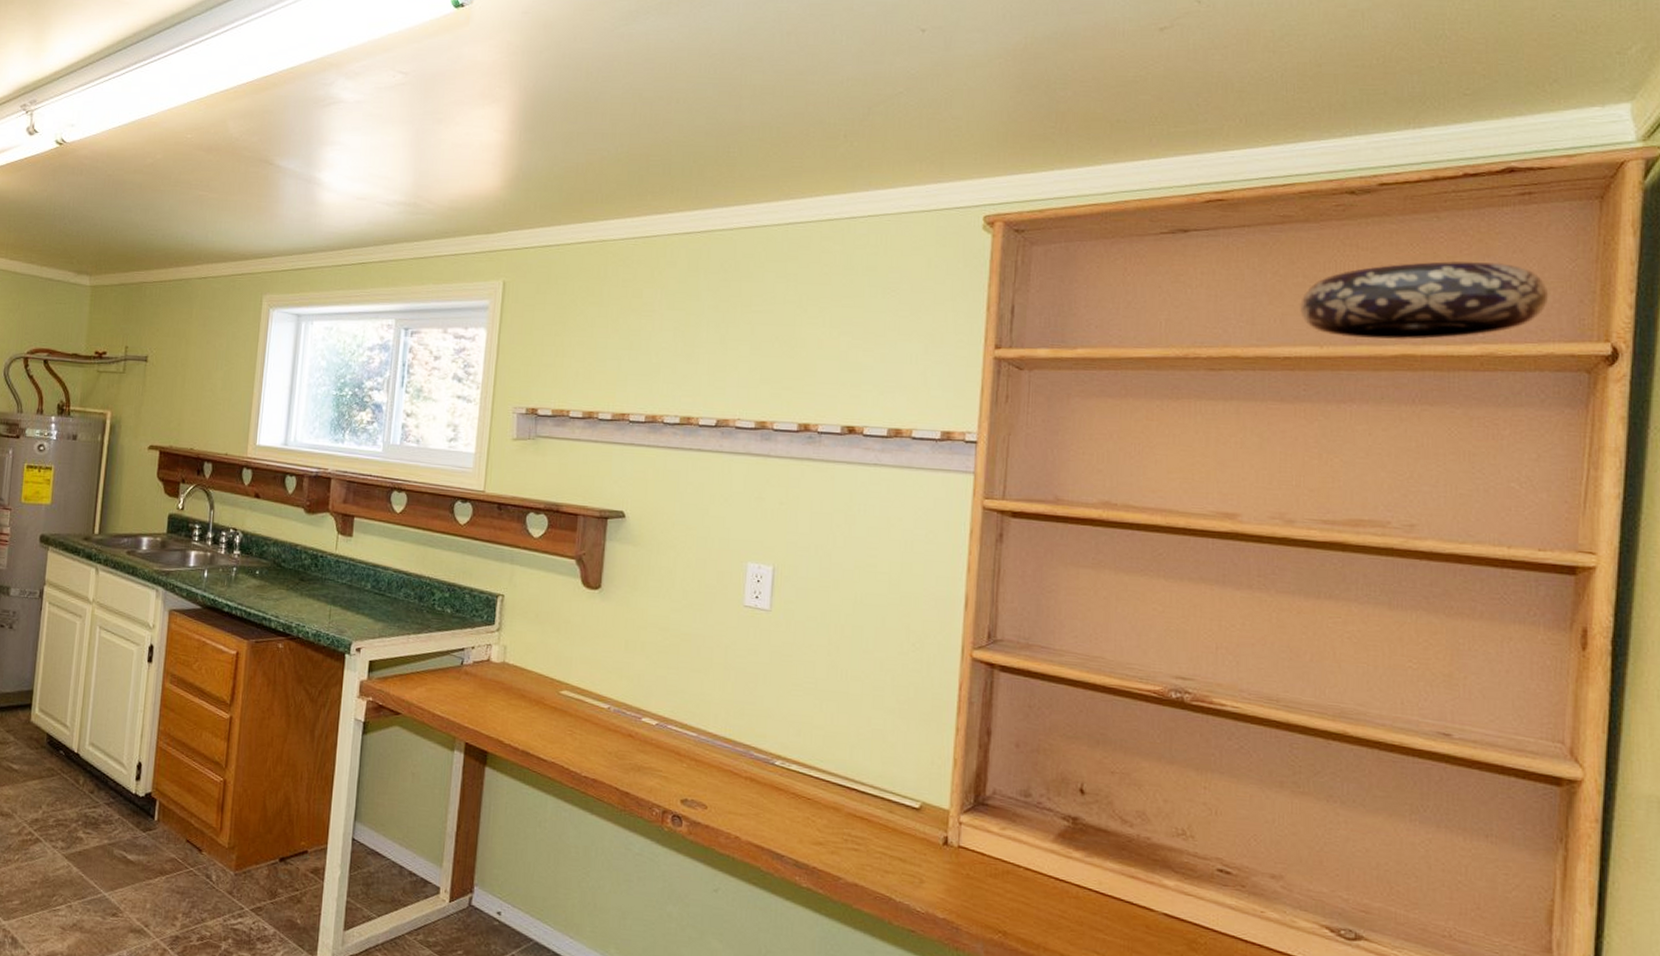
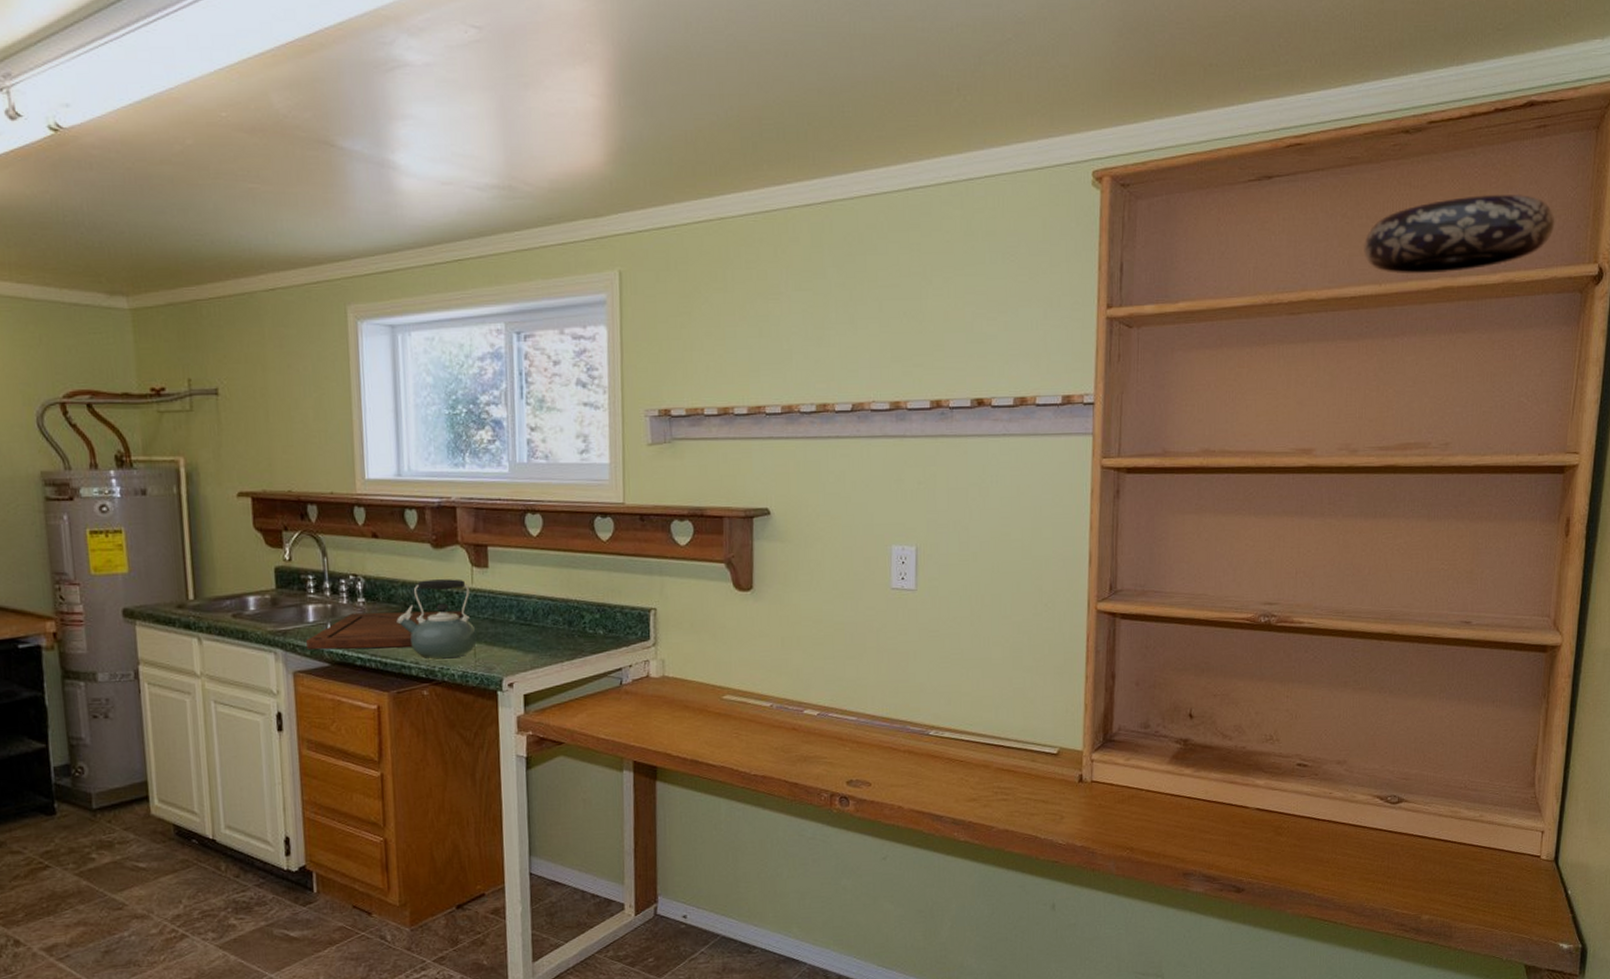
cutting board: none [184,563,326,601] -> present [306,610,465,650]
kettle: none [264,541,335,617] -> present [396,579,478,659]

